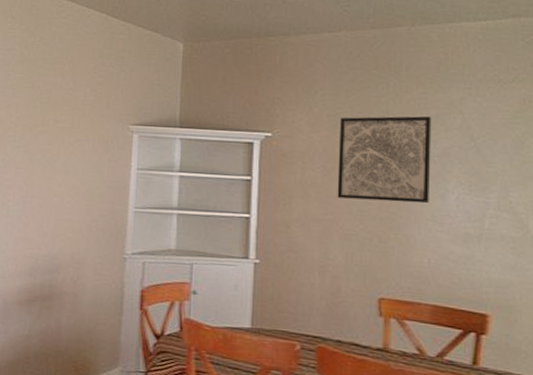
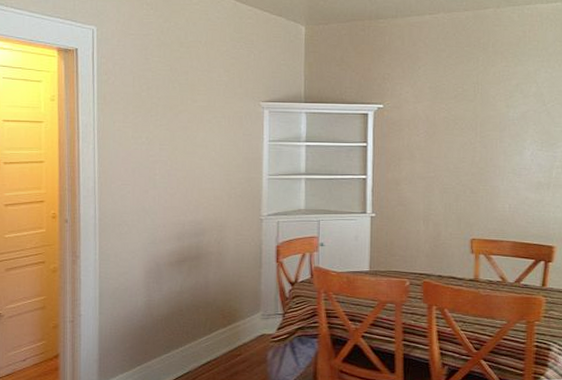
wall art: present [337,115,432,204] -> none [437,85,513,160]

